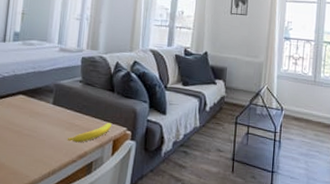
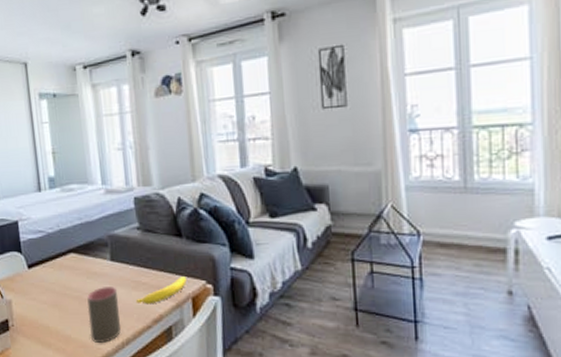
cup: none [22,125,54,172] -> present [87,287,122,343]

